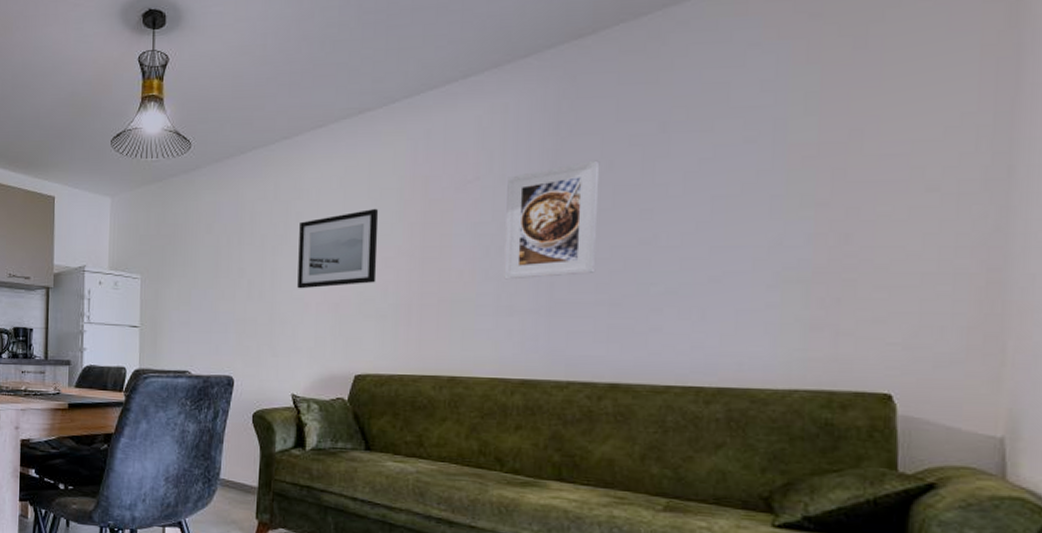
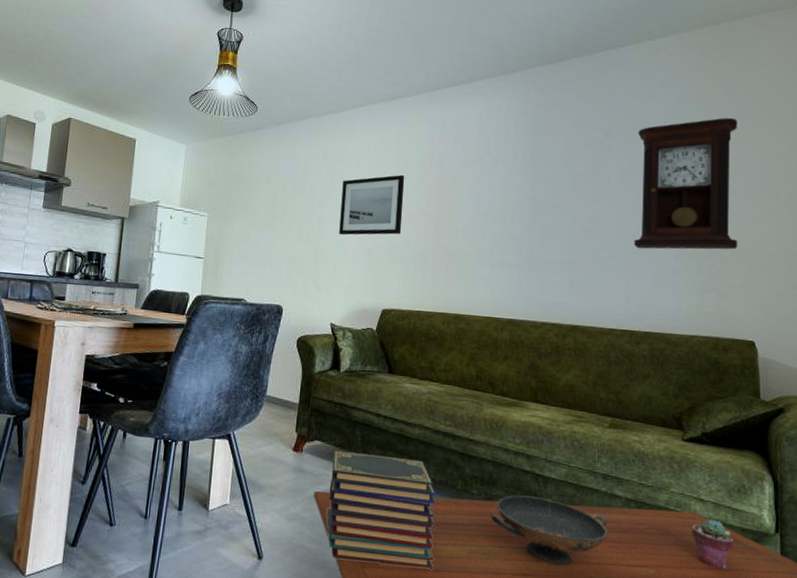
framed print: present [504,160,600,280] -> none [497,154,565,240]
pendulum clock: none [702,80,876,279] -> present [633,117,738,250]

